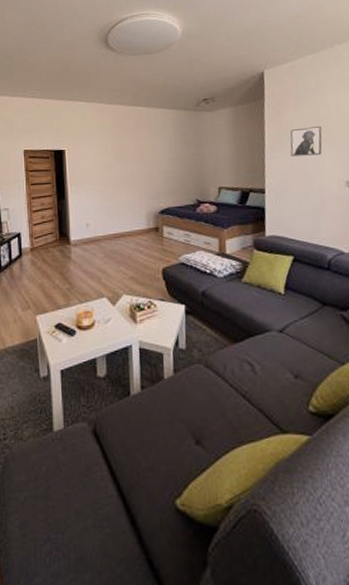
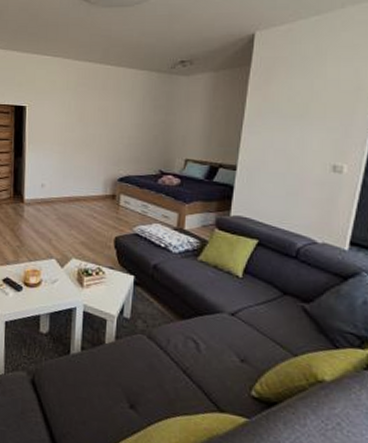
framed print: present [290,126,322,157] -> none [272,101,313,133]

